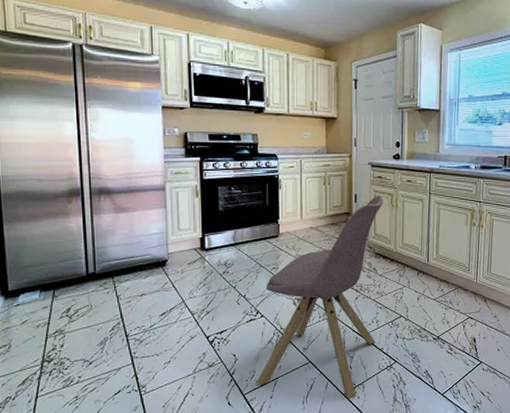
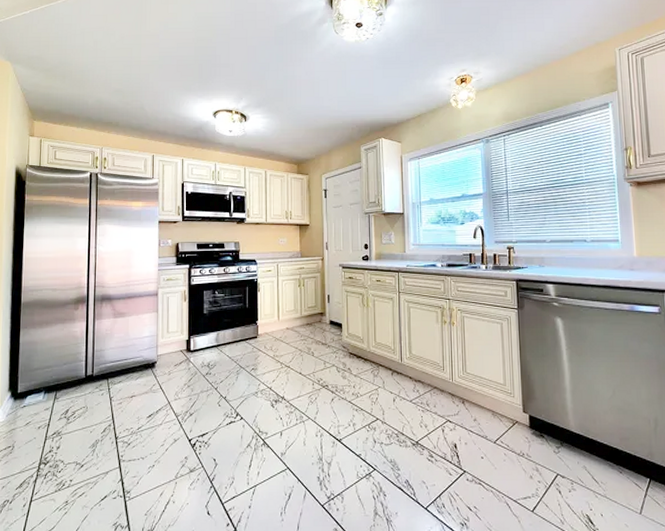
chair: present [257,196,383,399] -> none [236,296,355,511]

